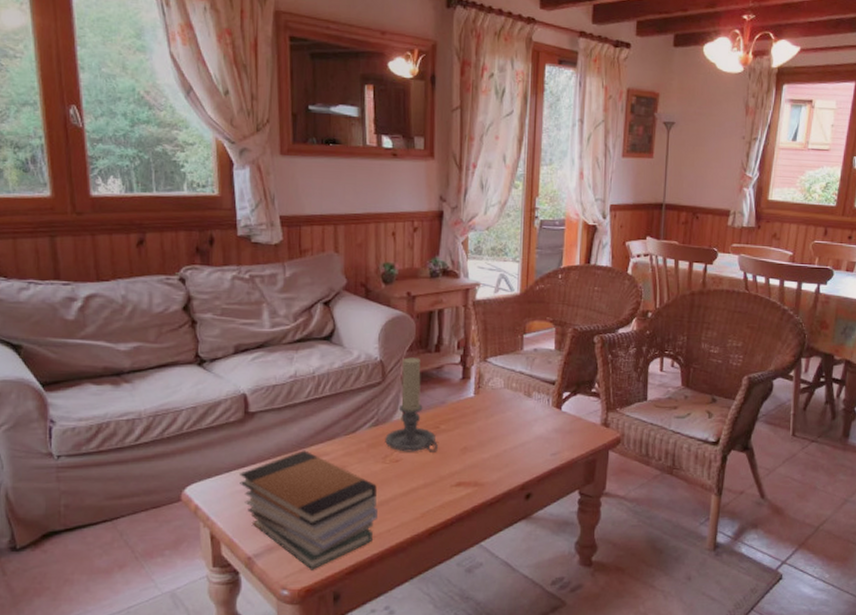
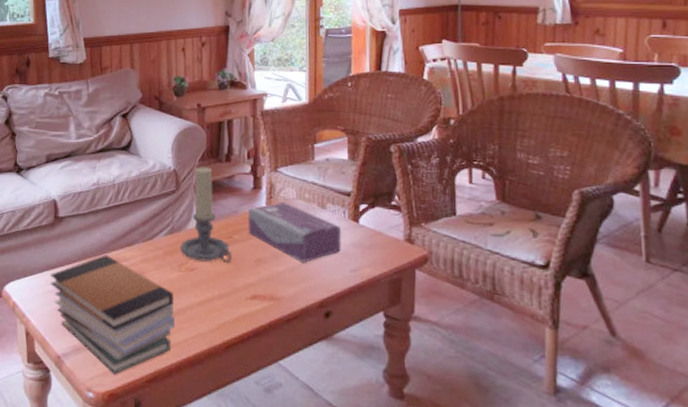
tissue box: none [456,391,546,449] -> present [249,201,342,263]

